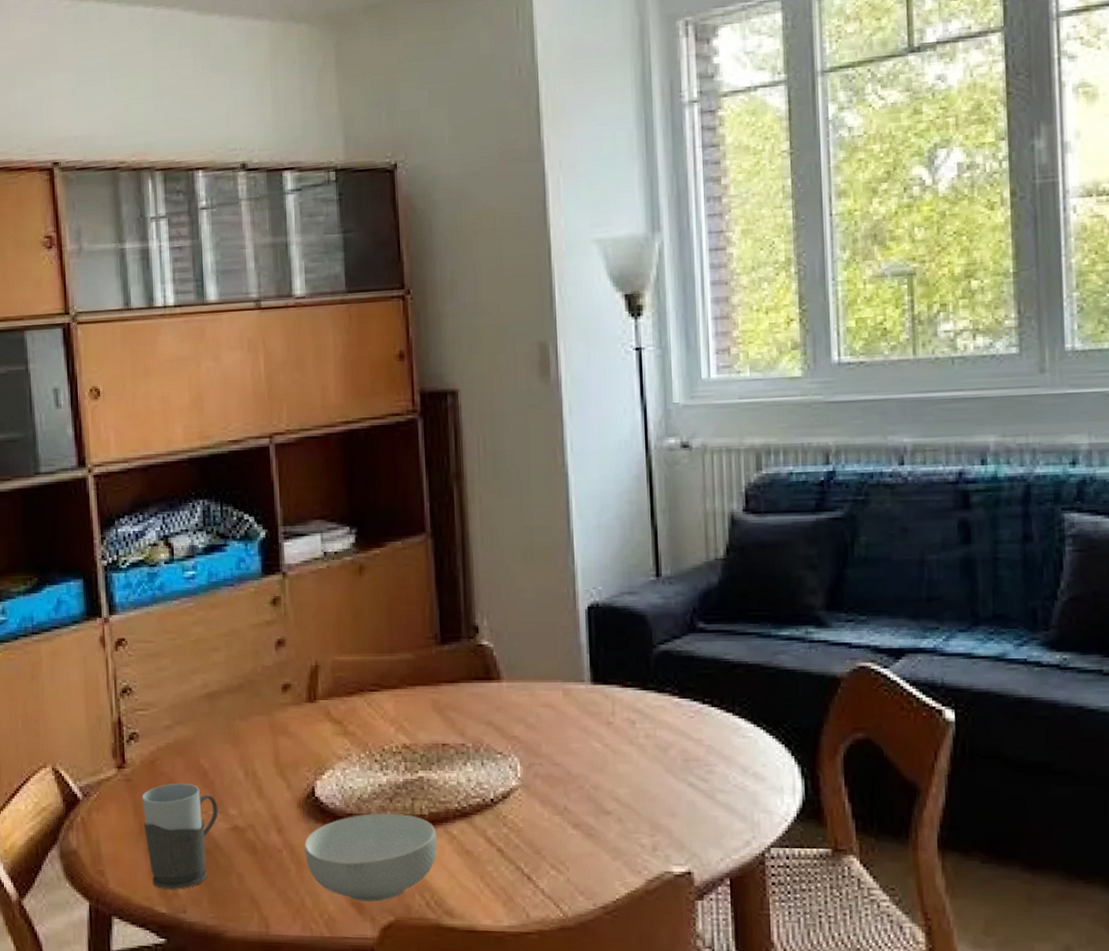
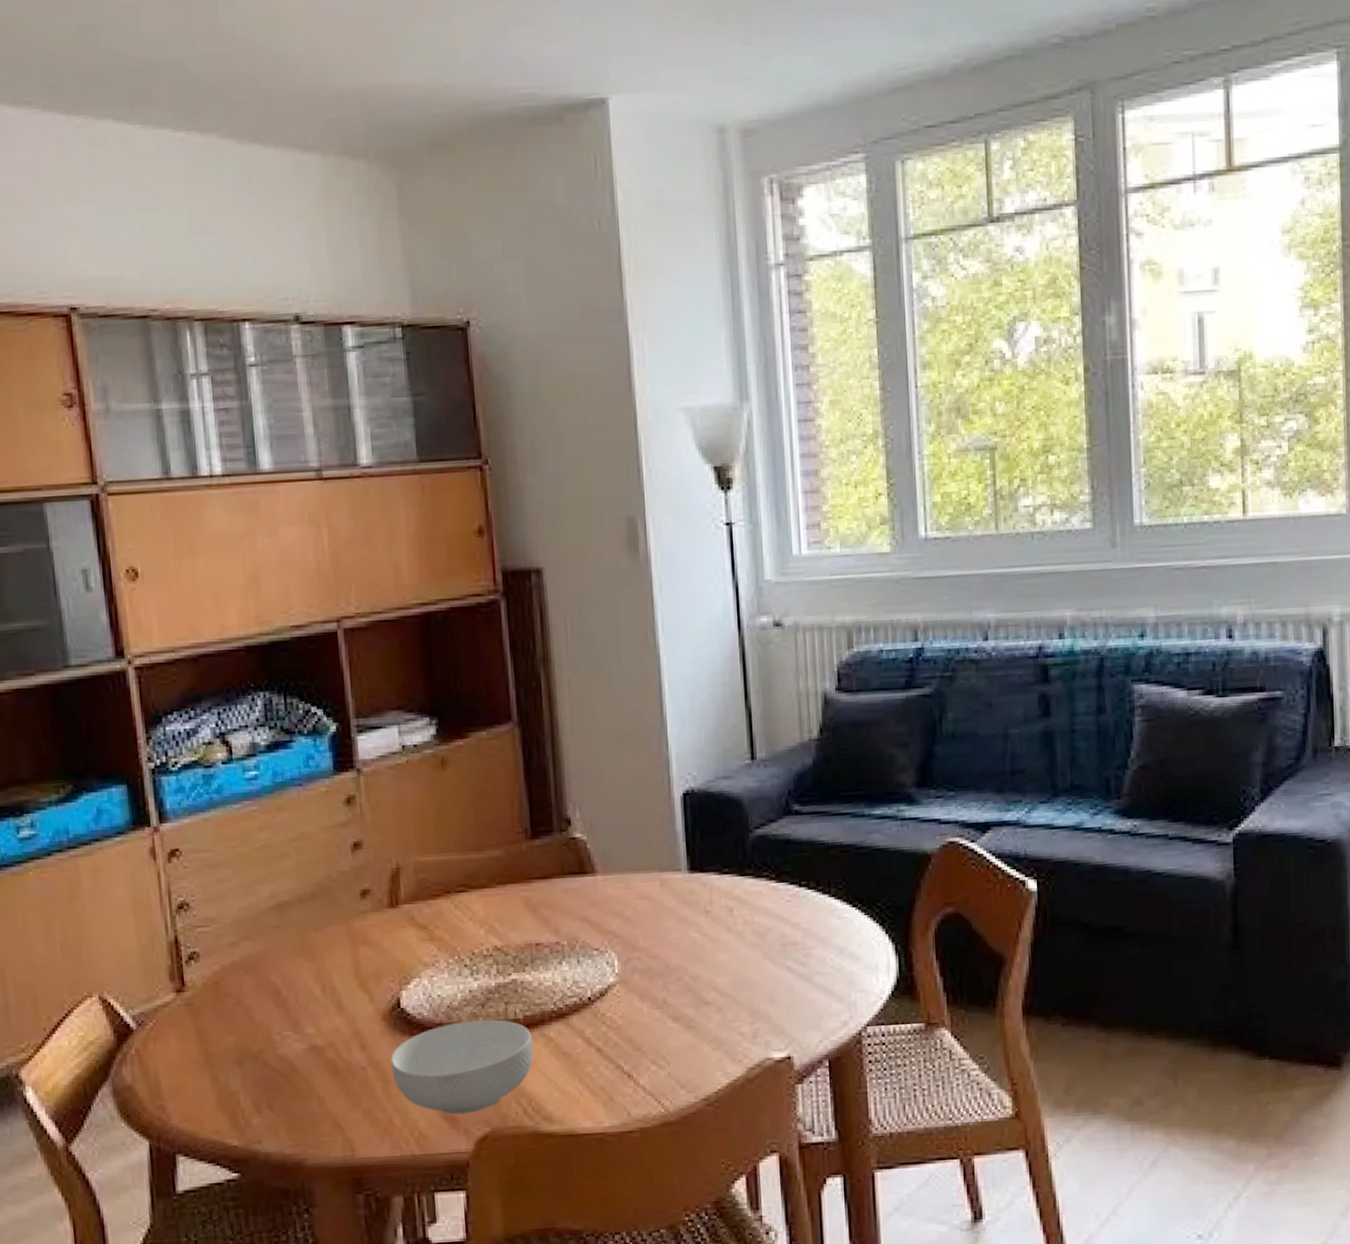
mug: present [141,784,218,889] -> none [205,1004,294,1120]

